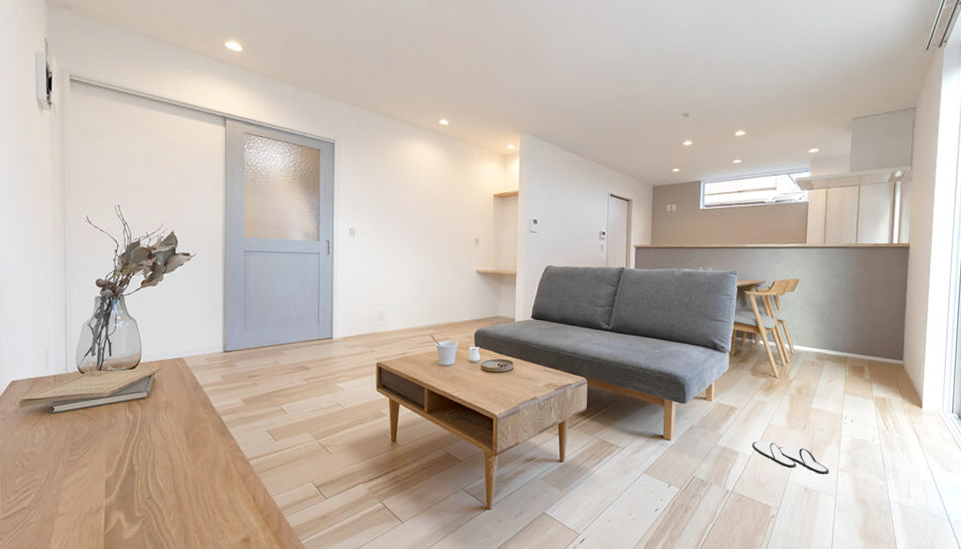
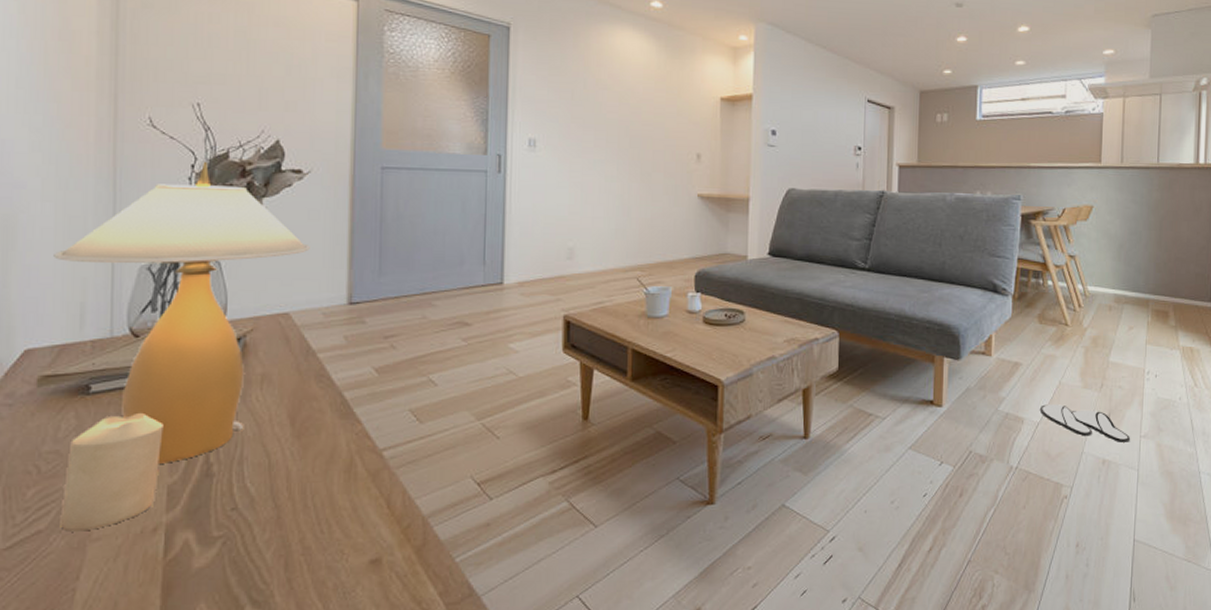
table lamp: none [27,247,196,464] -> present [53,161,310,464]
candle: none [38,427,102,509] -> present [62,412,163,532]

